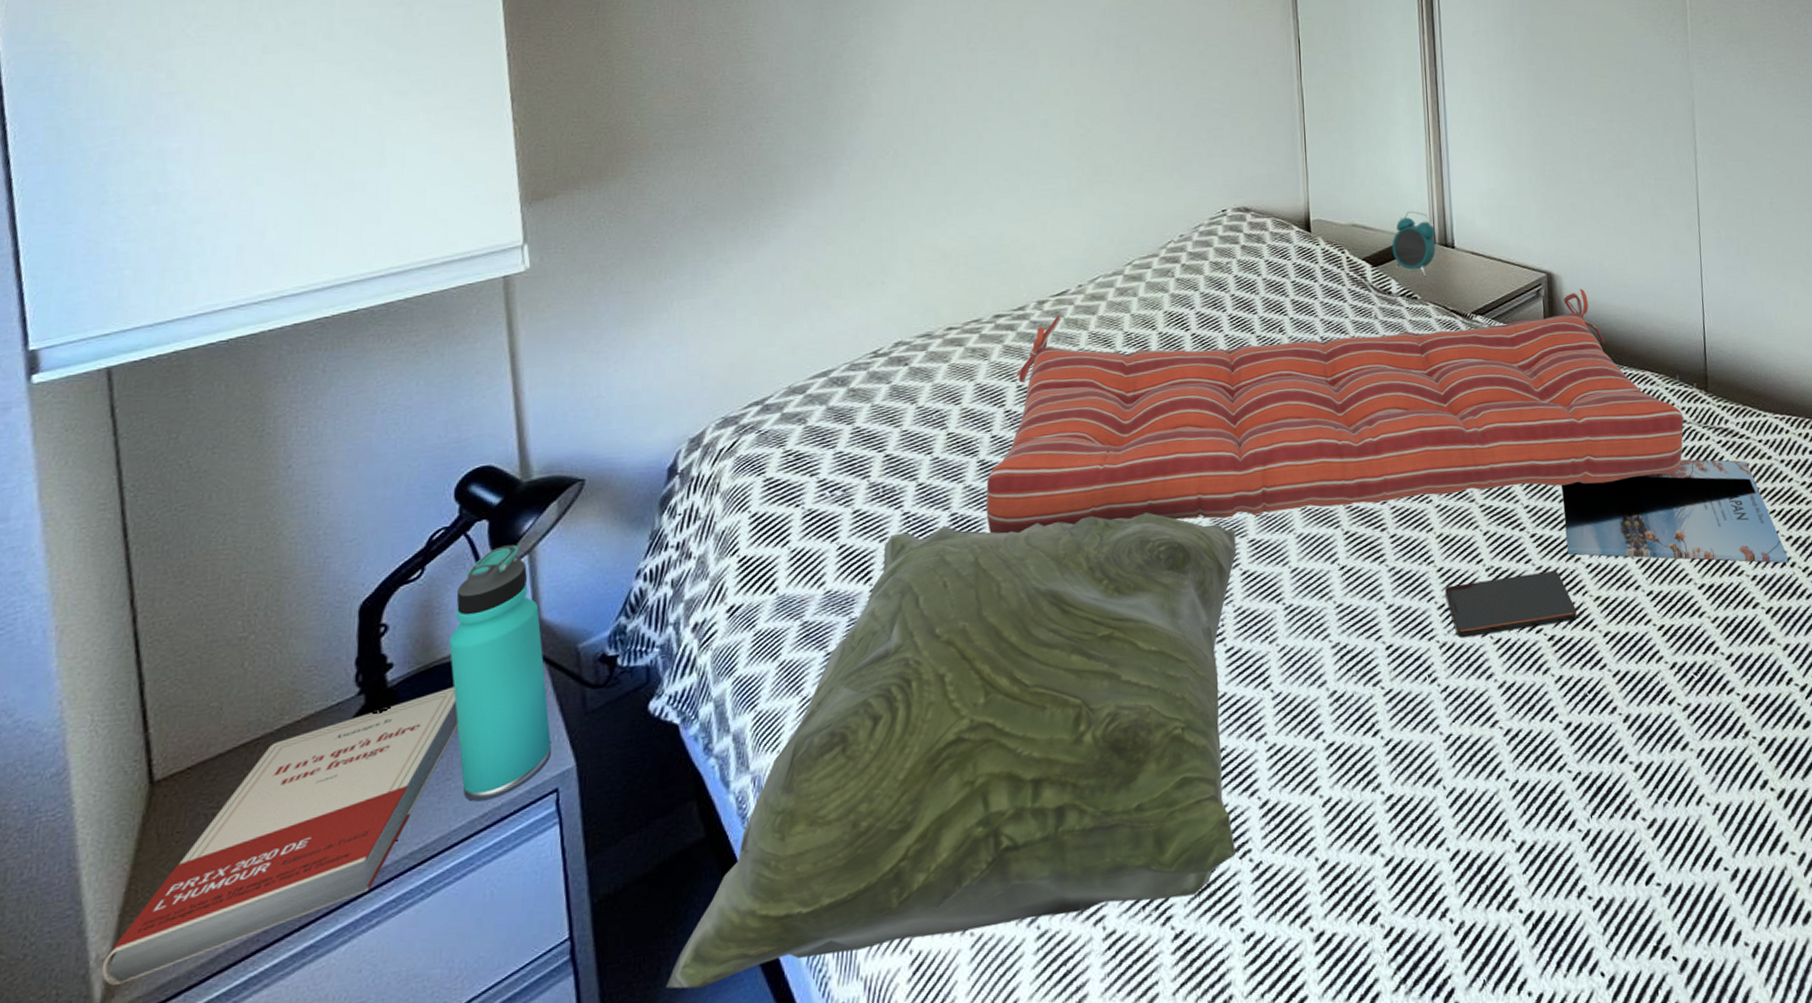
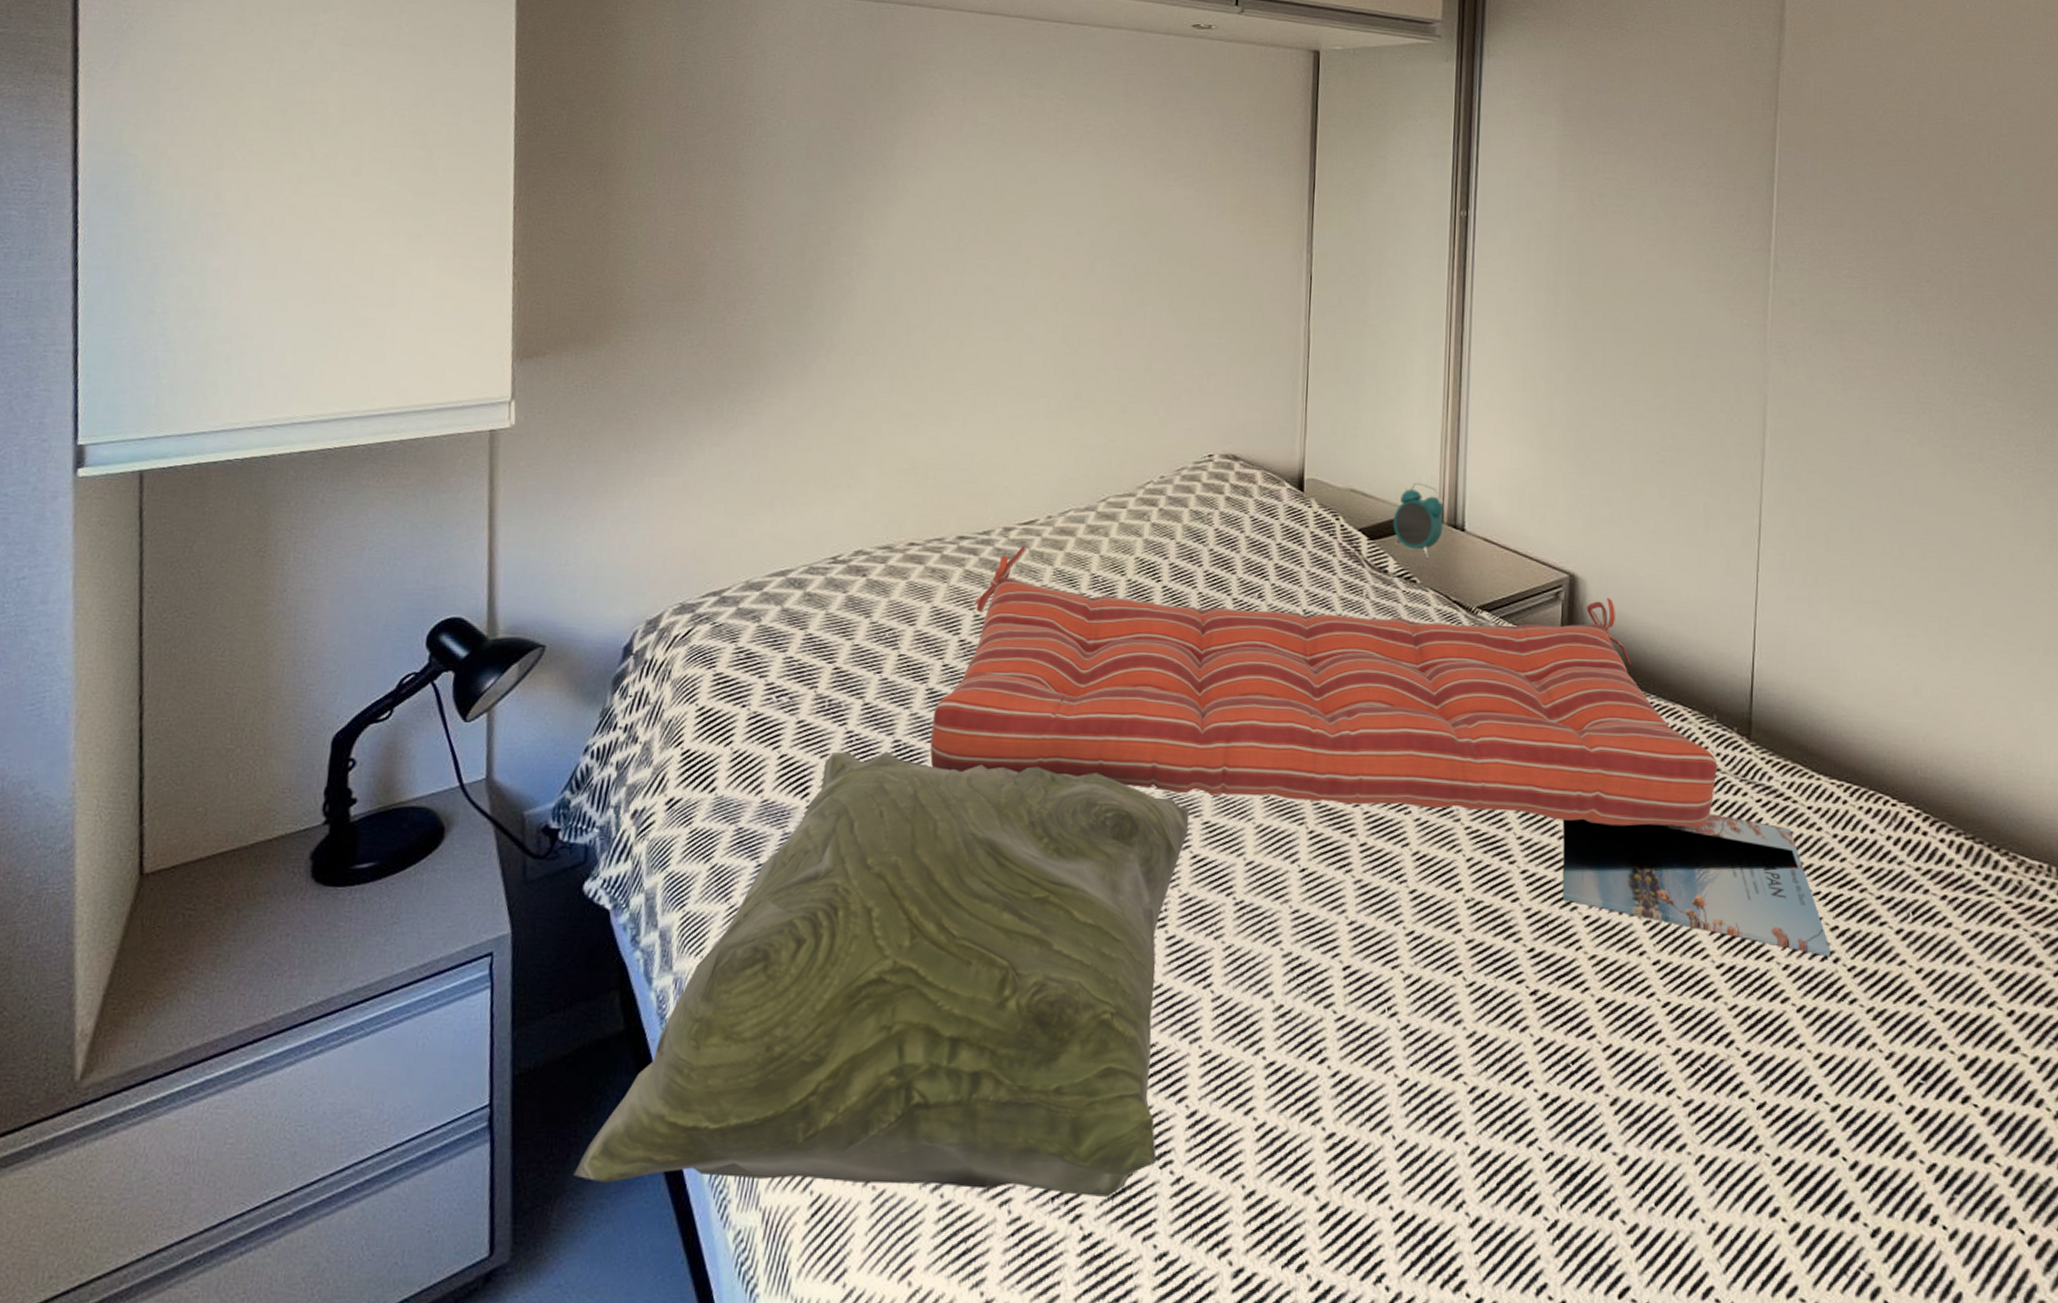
book: present [101,687,459,986] -> none [84,832,410,1062]
thermos bottle: present [449,544,552,802] -> none [407,700,492,952]
phone: present [1445,571,1577,638] -> none [1416,911,1566,977]

